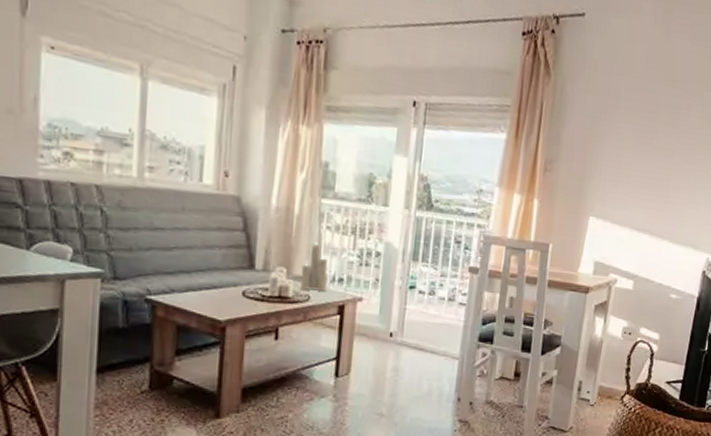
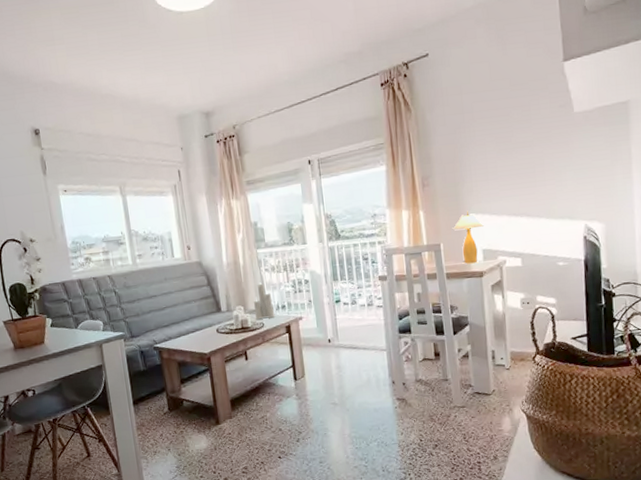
table lamp: none [568,212,602,276] -> present [453,211,484,264]

